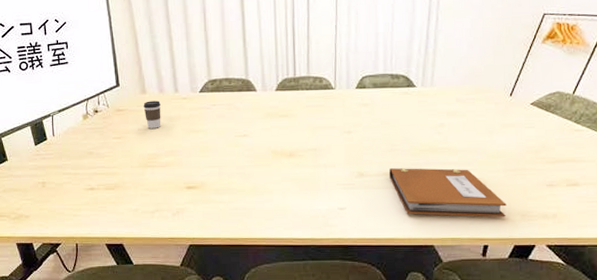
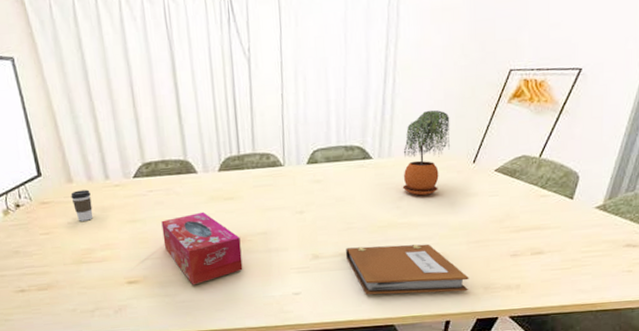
tissue box: none [221,126,293,194] -> present [161,211,243,285]
potted plant: none [443,46,489,124] -> present [402,110,450,196]

